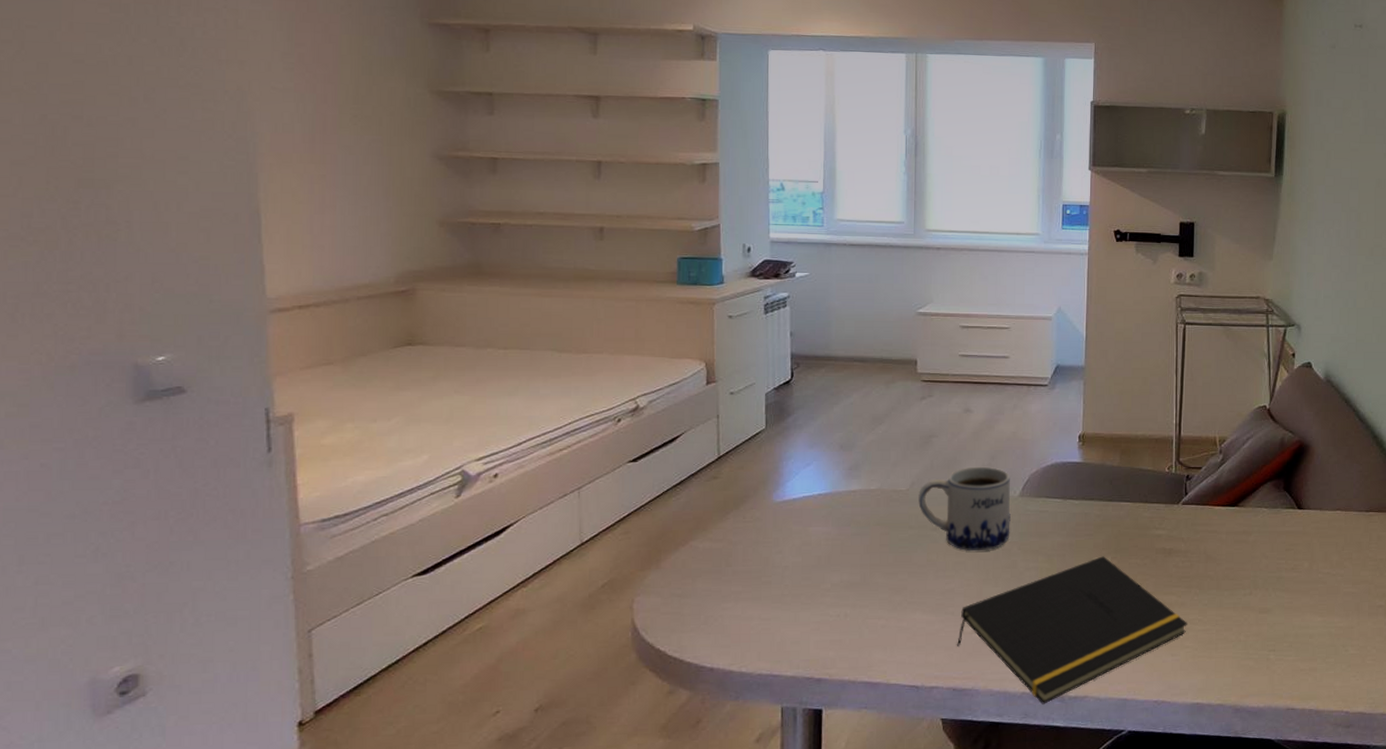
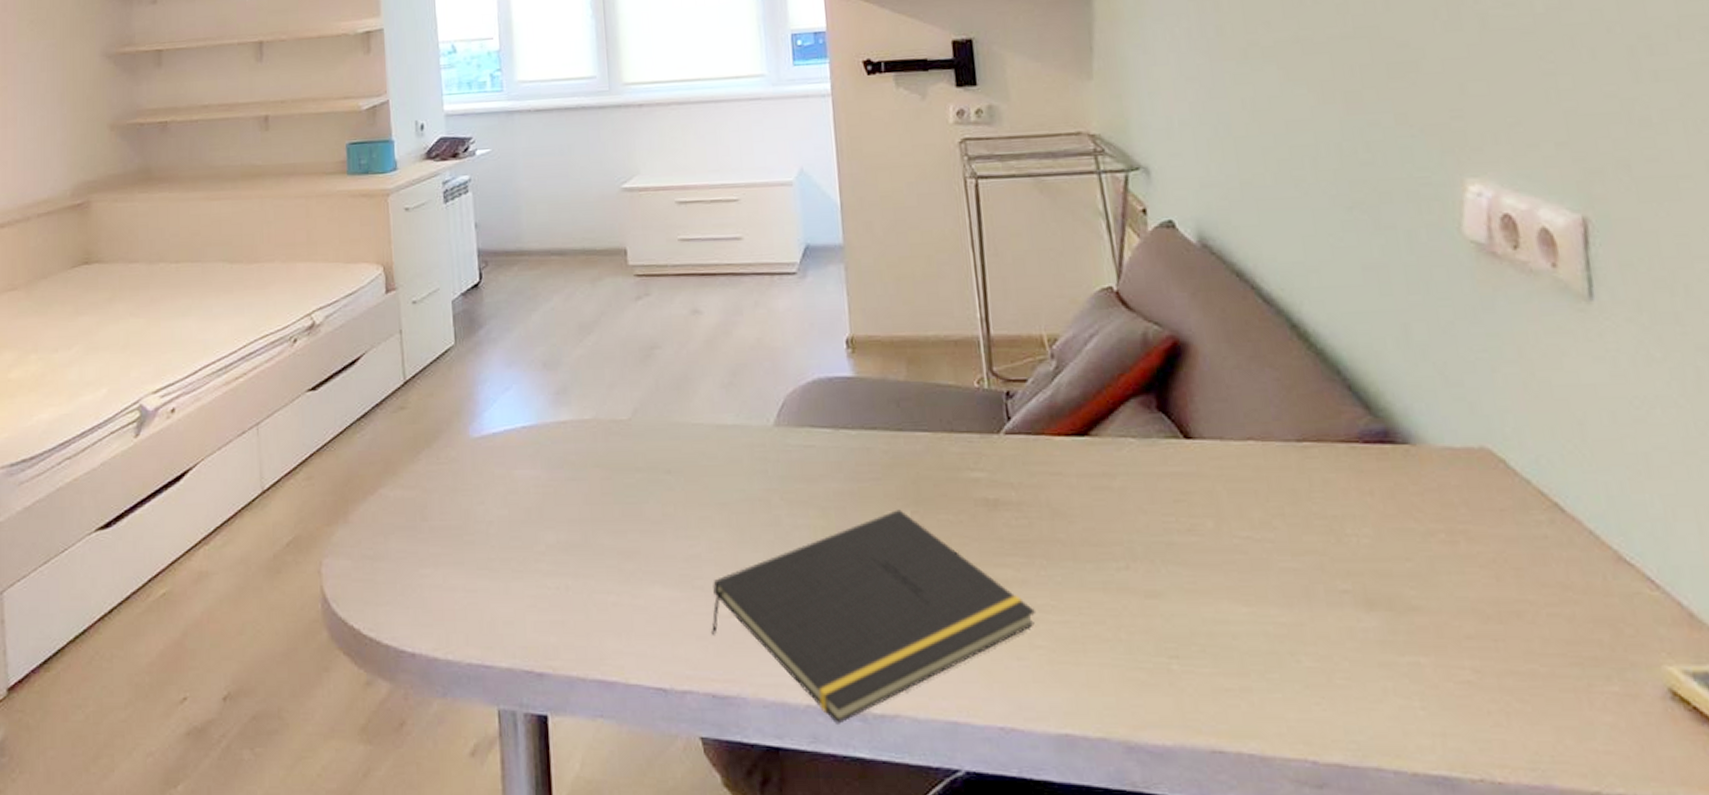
mug: present [918,466,1011,552] -> none [643,385,767,502]

